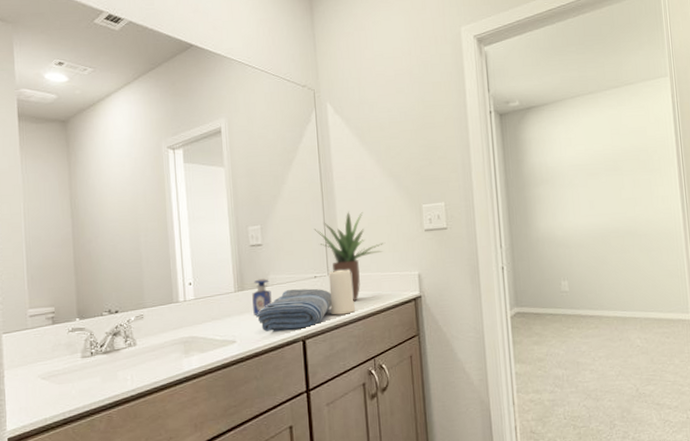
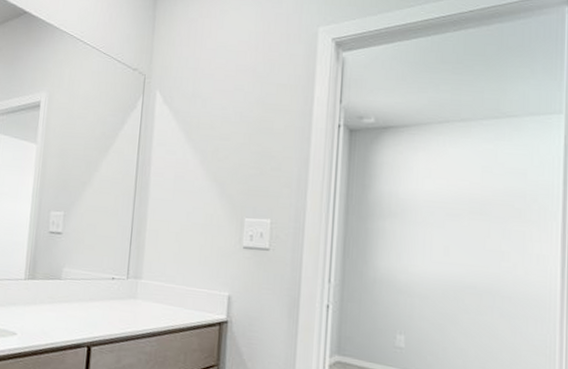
perfume bottle: present [252,279,272,315] -> none [40,270,63,309]
towel: present [256,288,332,332] -> none [42,287,127,334]
potted plant: present [314,211,386,302] -> none [120,212,197,314]
candle: present [328,269,356,315] -> none [124,275,153,327]

